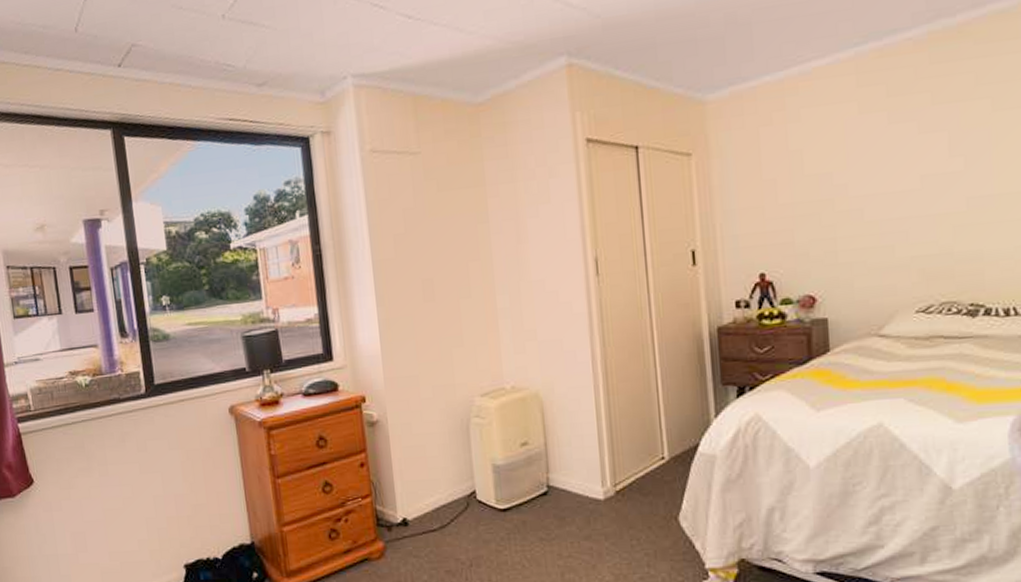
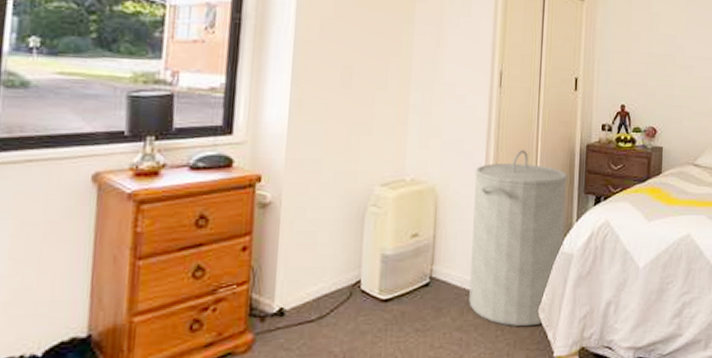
laundry hamper: none [581,342,702,536] -> present [469,149,567,327]

